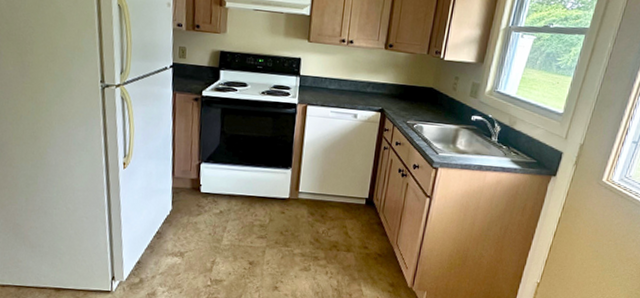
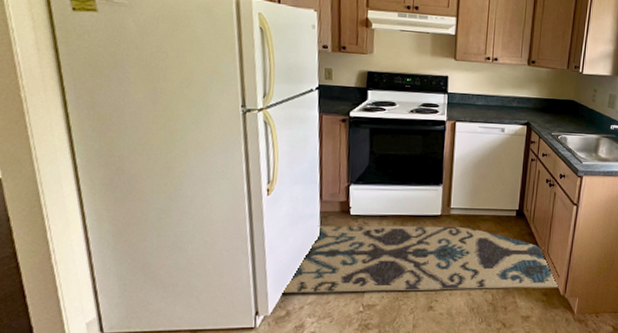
rug: none [137,200,408,280] -> present [283,225,560,293]

